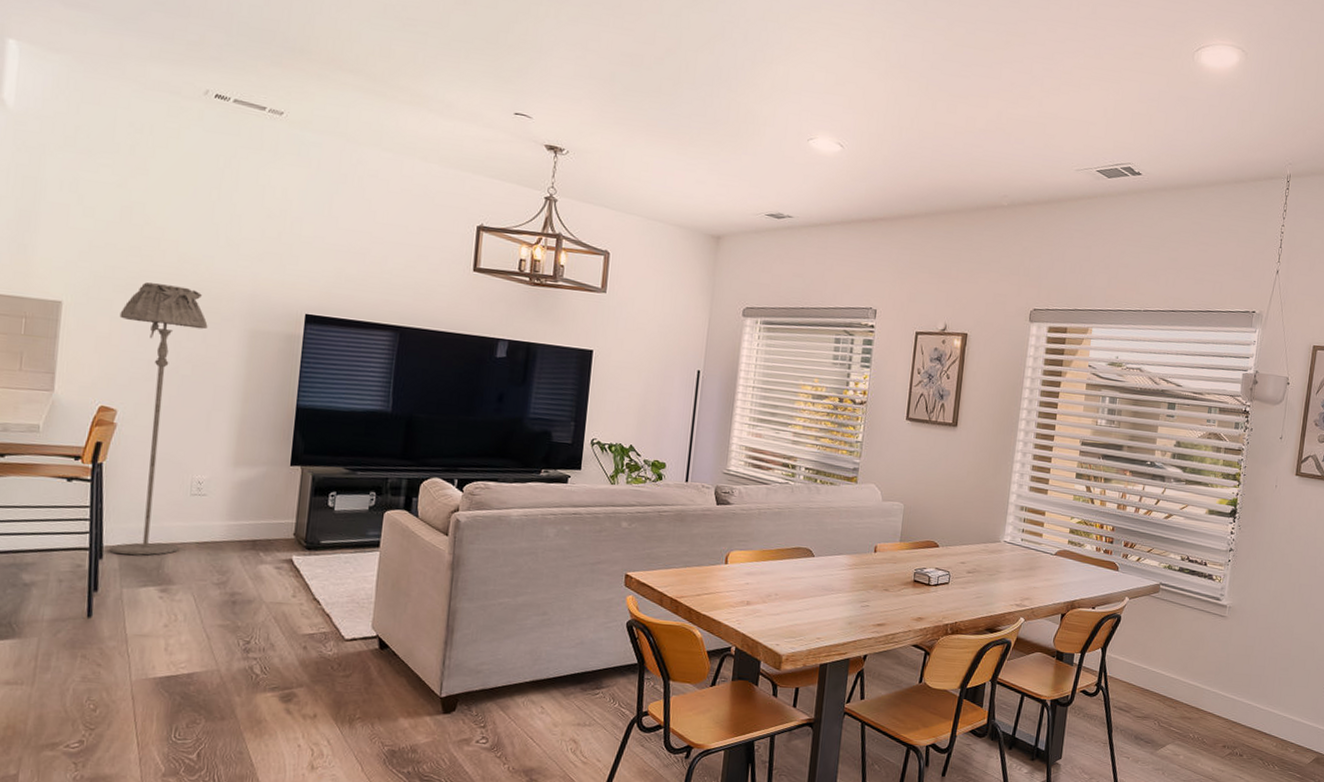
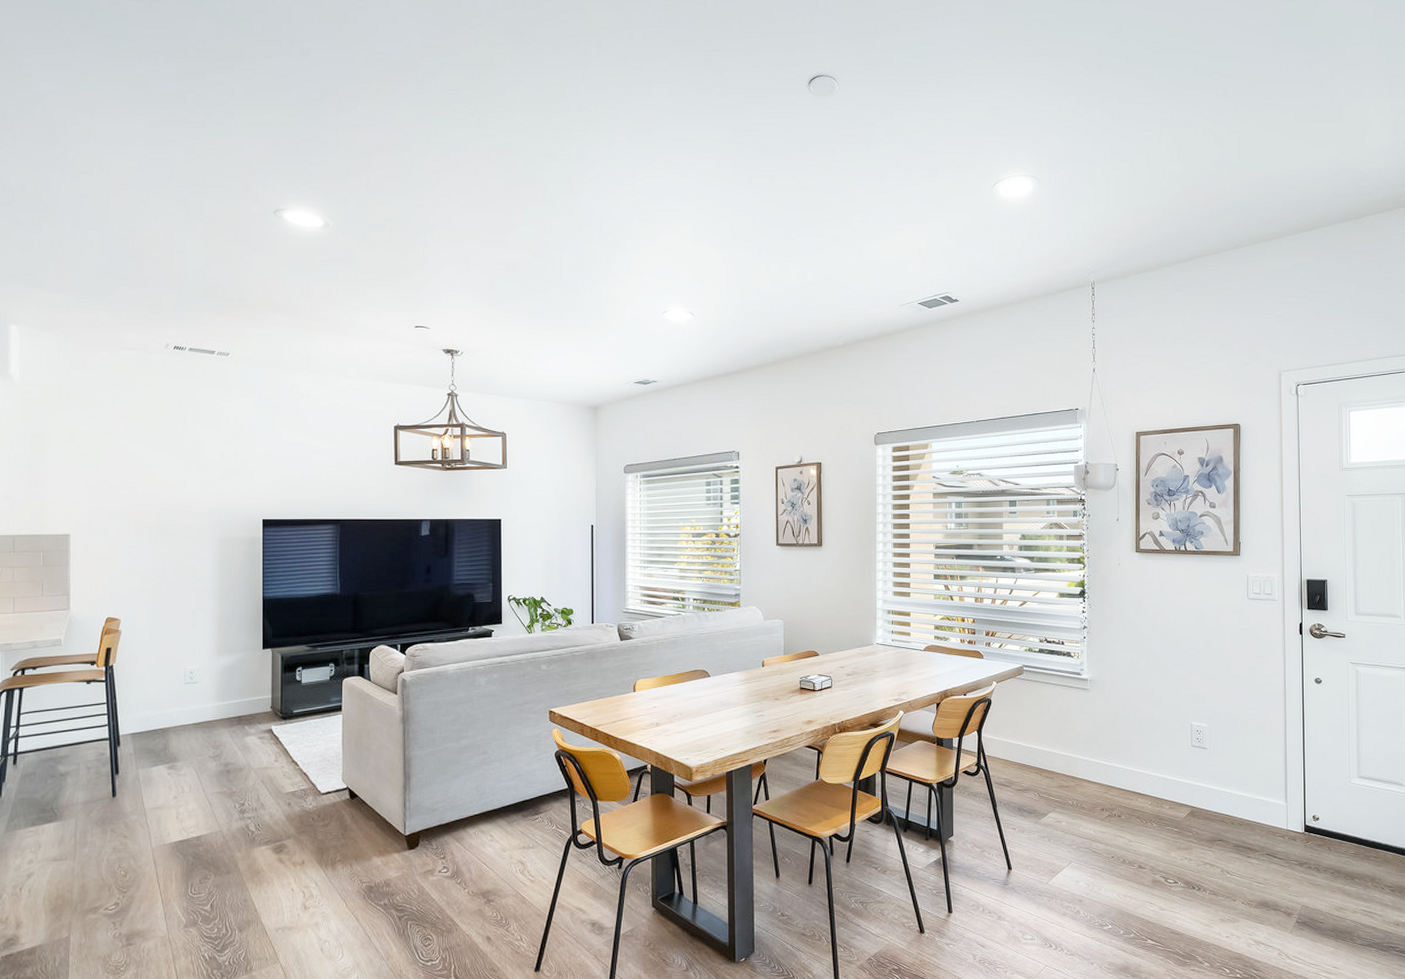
floor lamp: present [109,282,208,555] -> none [115,509,186,741]

